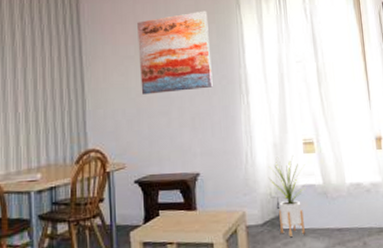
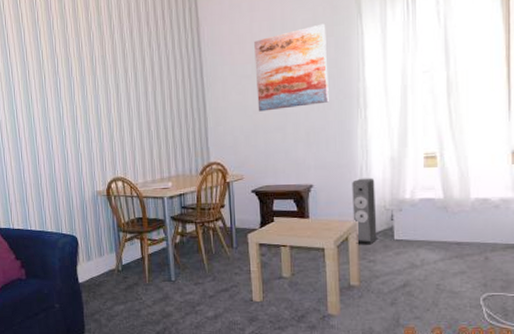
speaker: none [238,164,267,237] -> present [352,178,378,245]
house plant: present [268,156,306,237] -> none [383,170,425,247]

